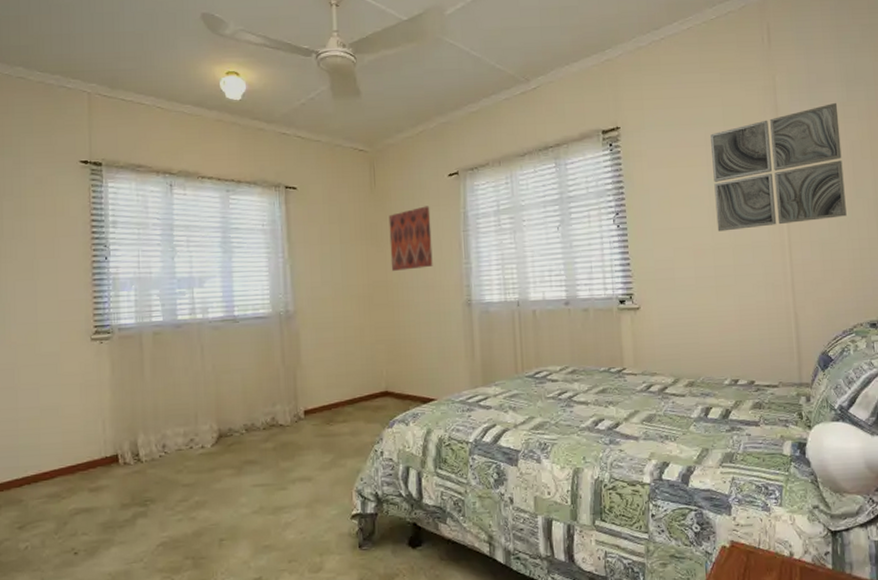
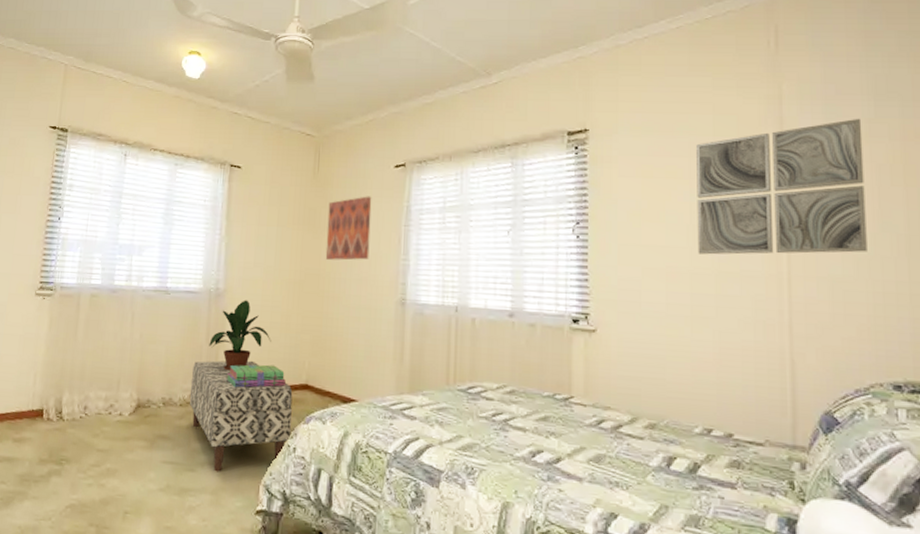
bench: none [271,376,376,486] -> present [189,360,293,472]
potted plant: none [285,318,347,389] -> present [209,300,271,371]
stack of books: none [307,377,366,404] -> present [227,364,286,388]

